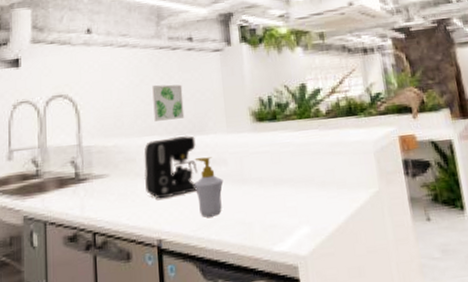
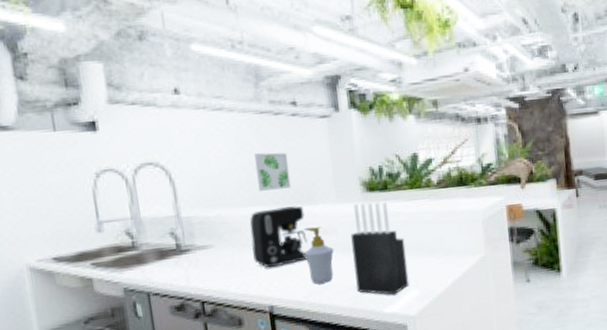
knife block: none [240,131,300,231] -> present [351,201,410,295]

